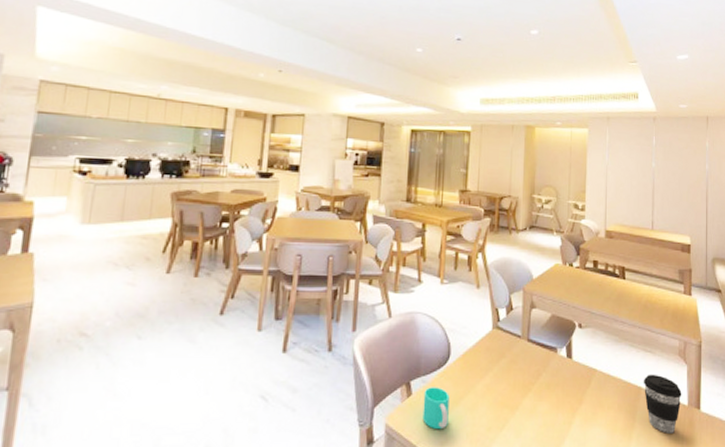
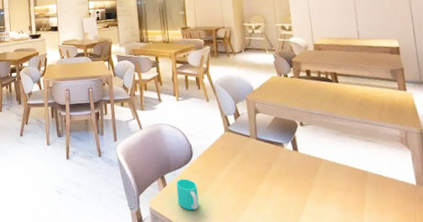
coffee cup: present [643,374,682,434] -> none [368,159,409,209]

